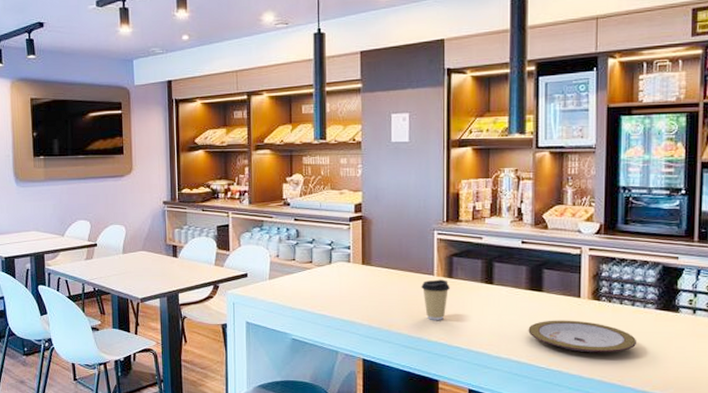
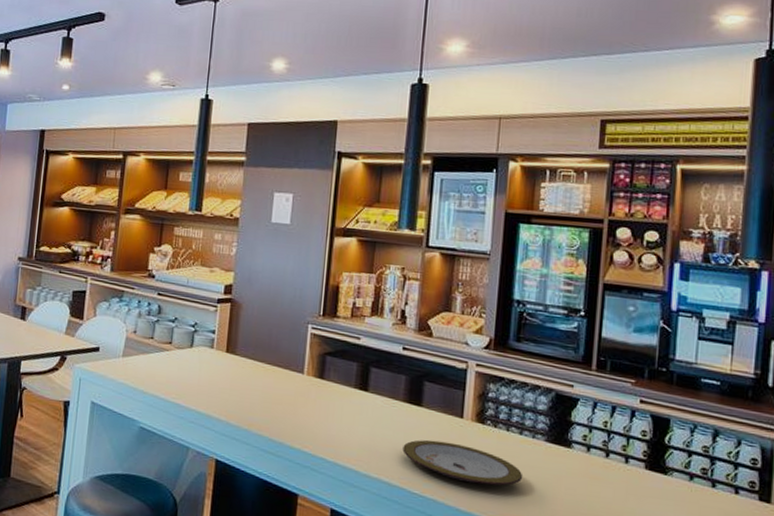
coffee cup: present [421,279,450,320] -> none [288,378,320,426]

